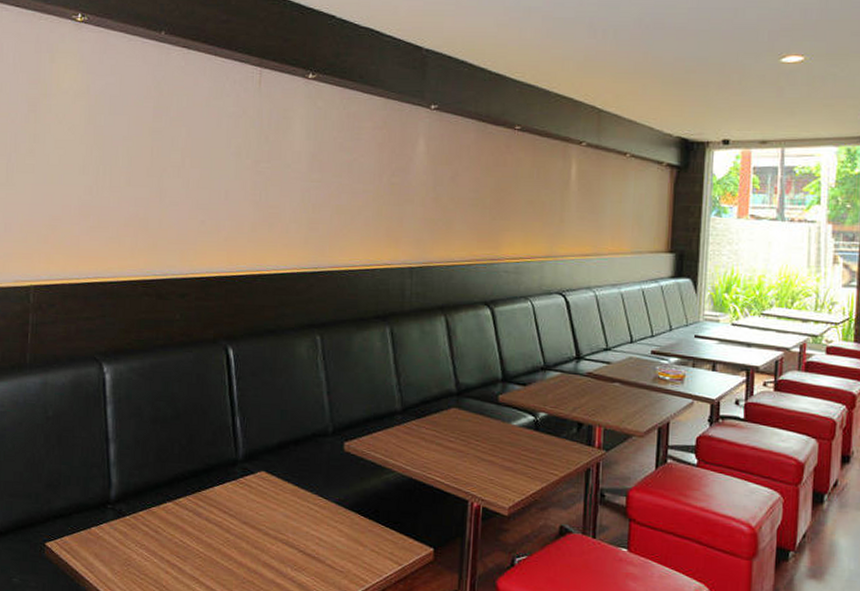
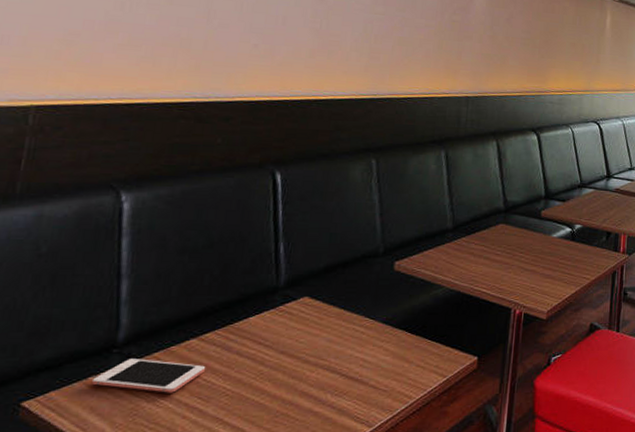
cell phone: none [94,515,182,549] -> present [91,358,206,393]

